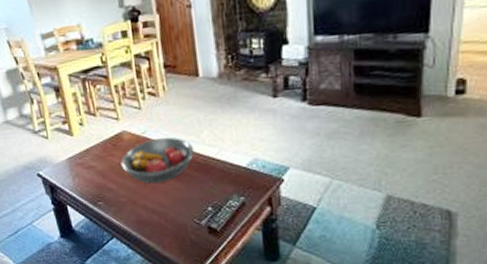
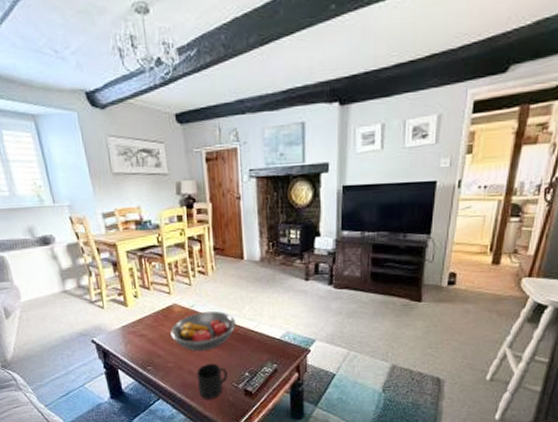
mug: none [152,196,188,239] -> present [196,363,228,400]

